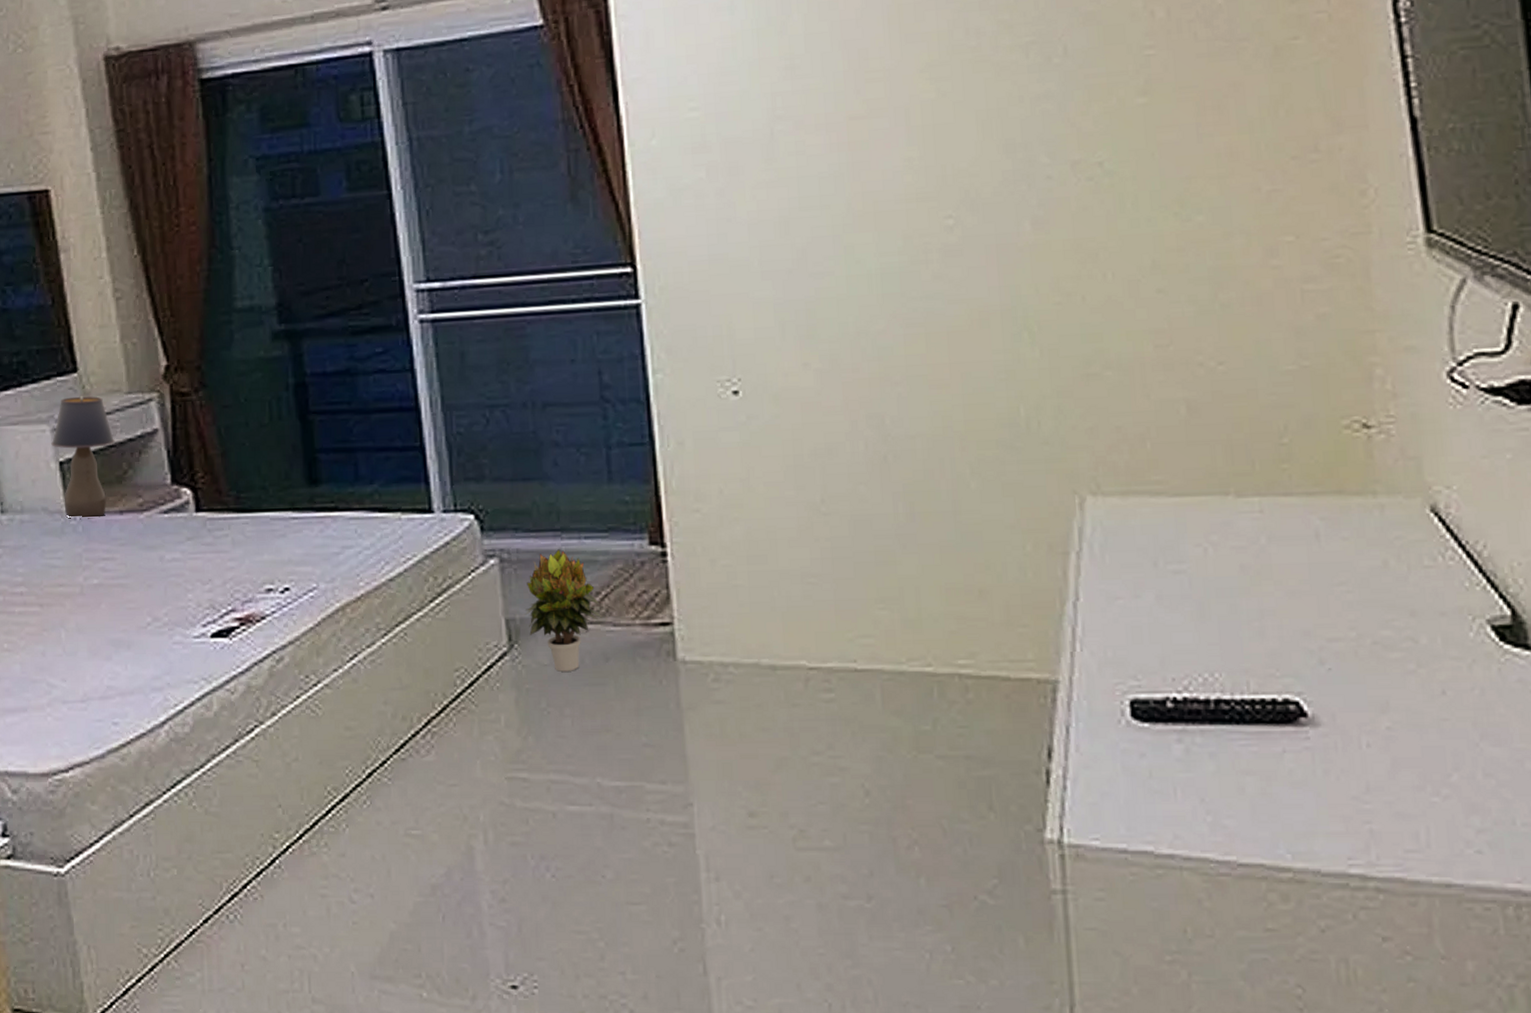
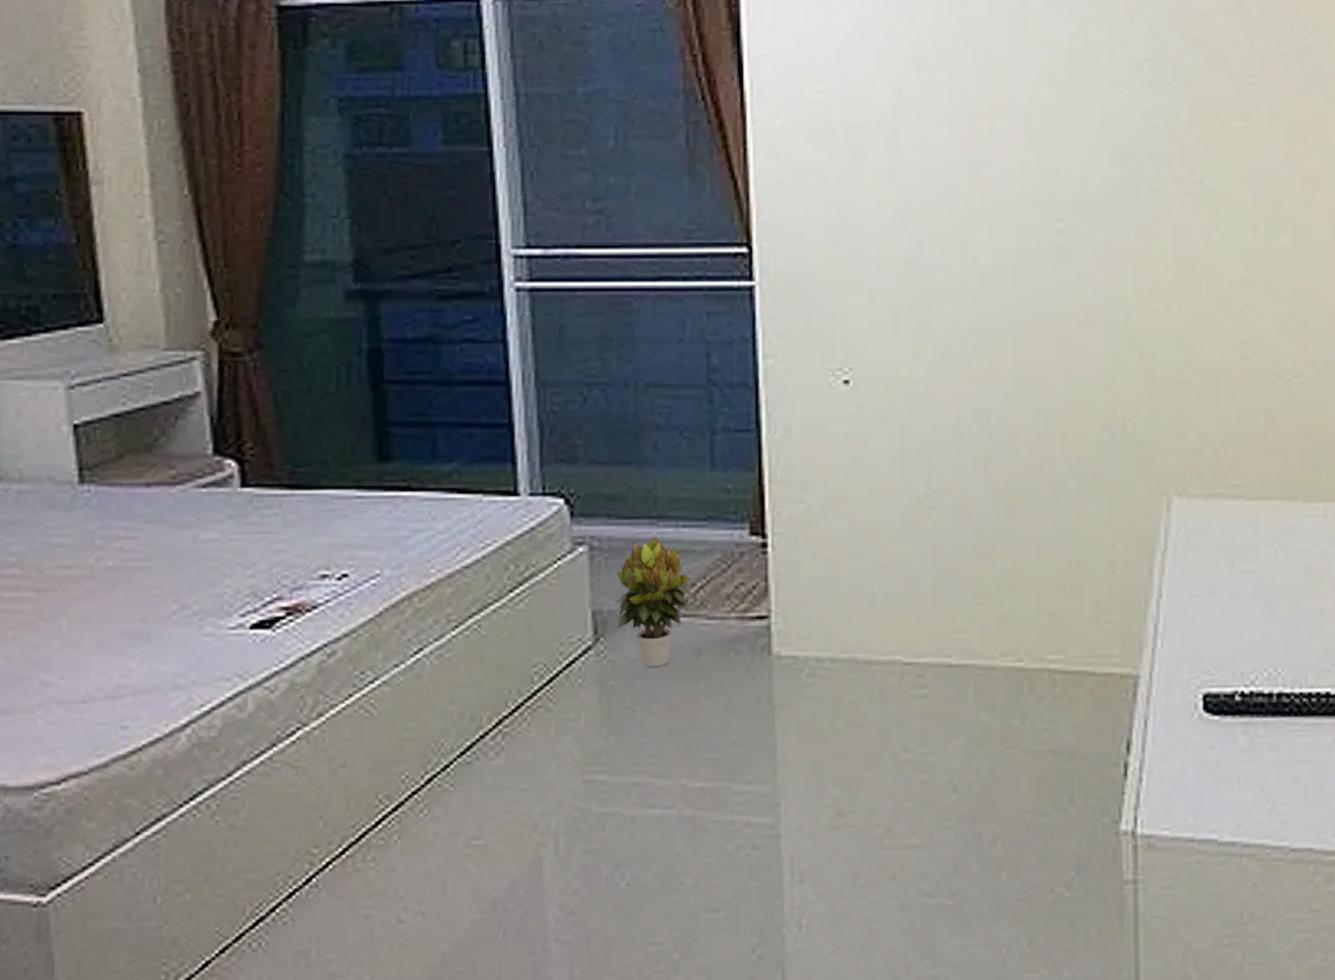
table lamp: present [51,395,115,520] -> none [64,349,146,492]

